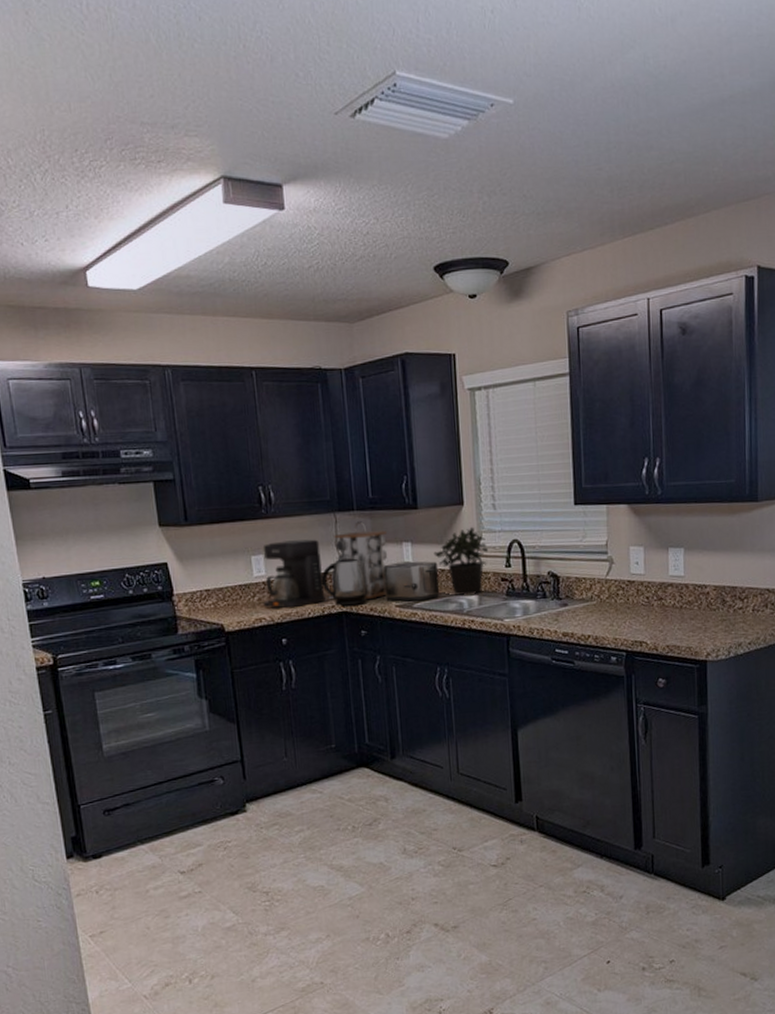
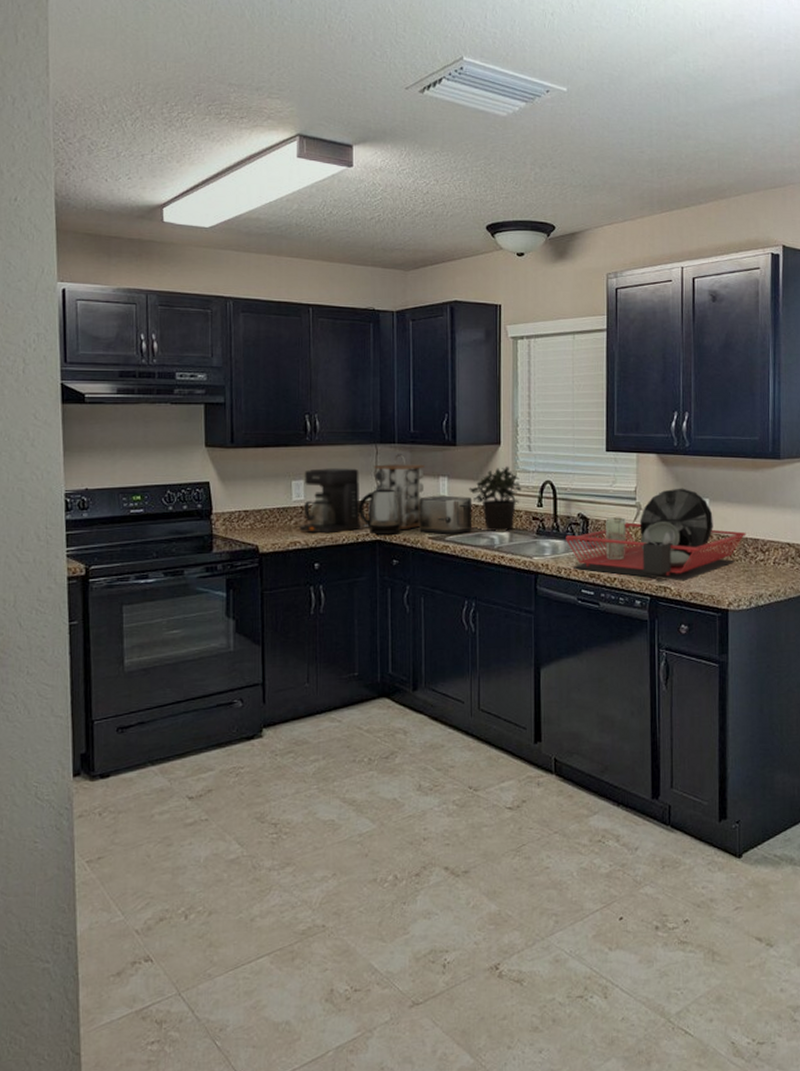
dish rack: none [536,538,724,635] -> present [566,488,746,581]

